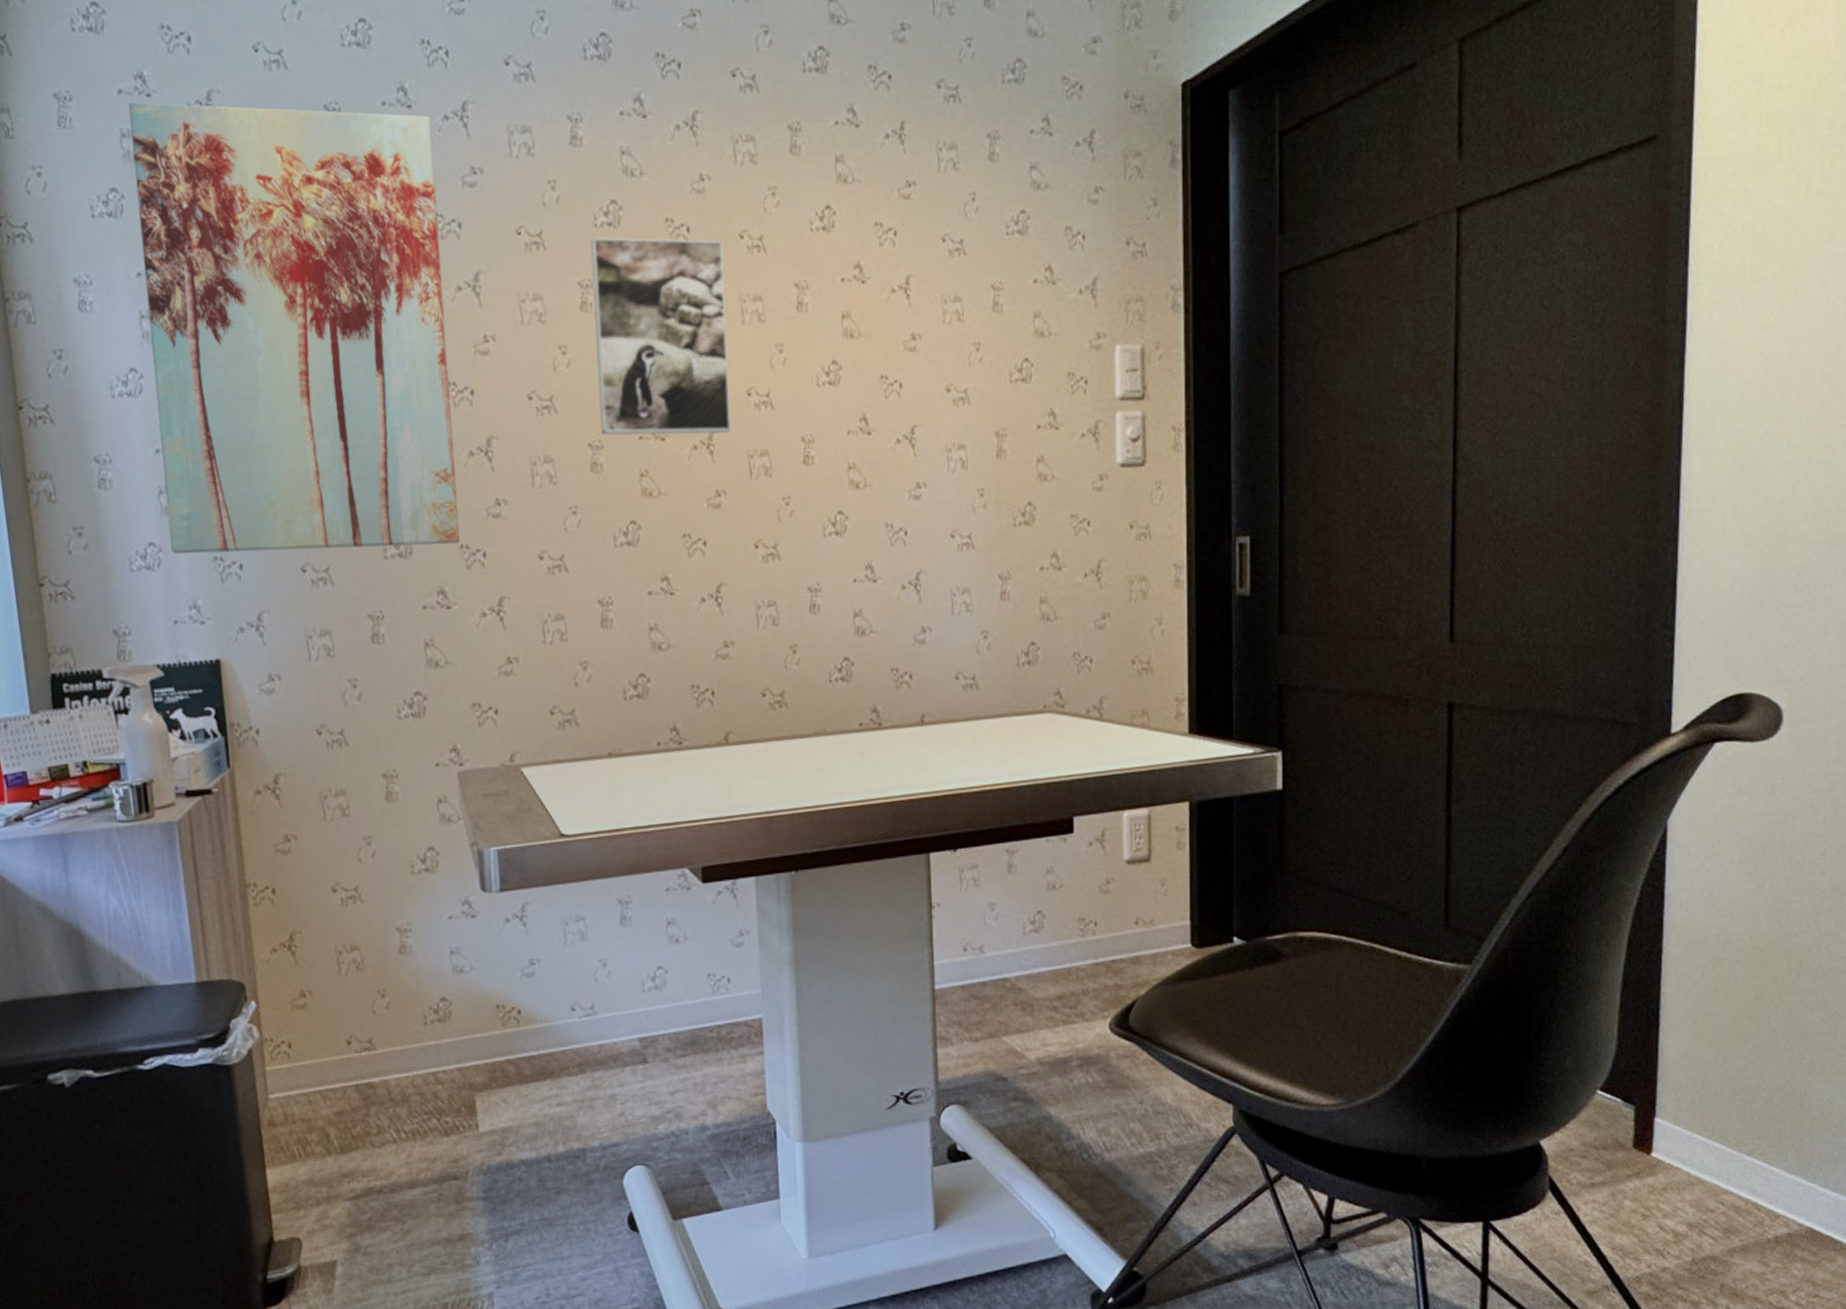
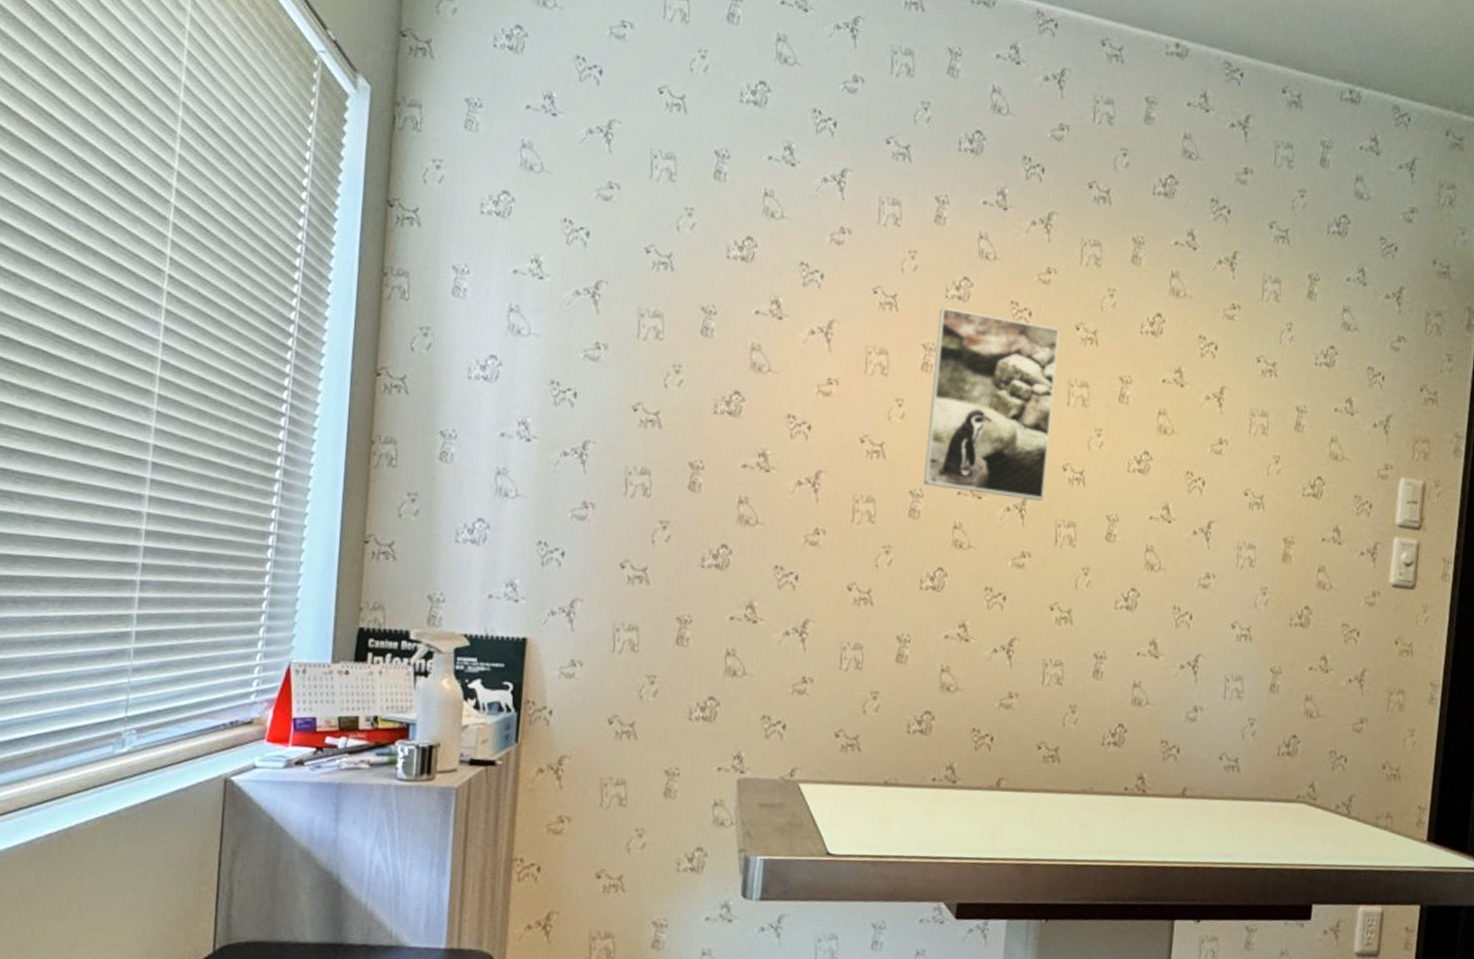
wall art: present [129,101,460,554] -> none [499,117,811,564]

